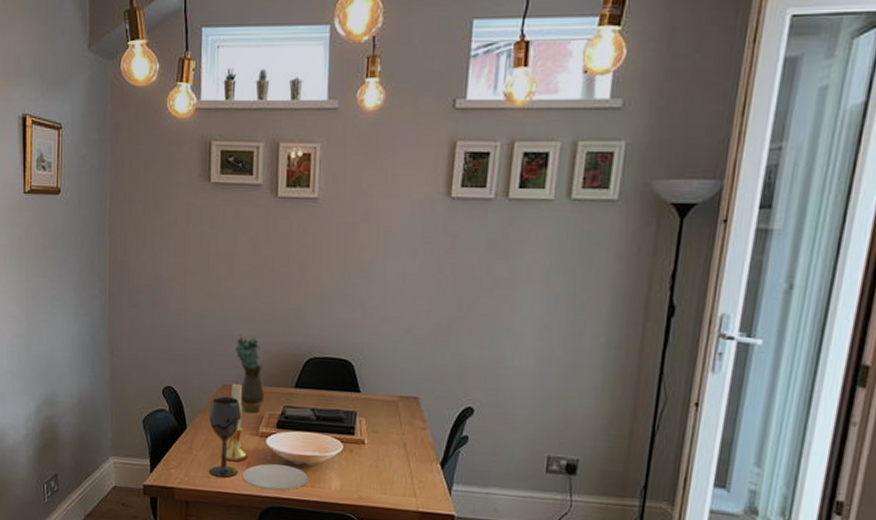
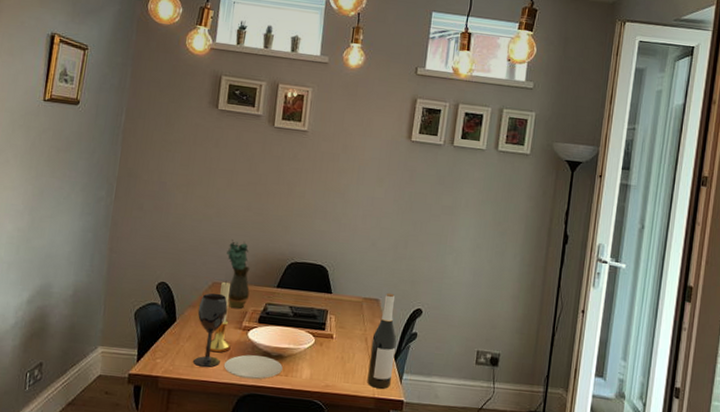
wine bottle: none [408,389,443,502] -> present [367,292,397,389]

